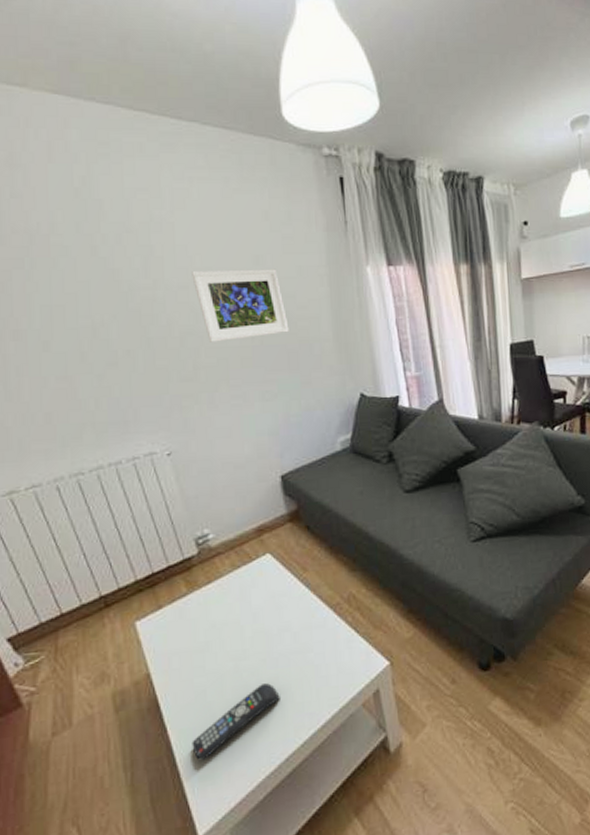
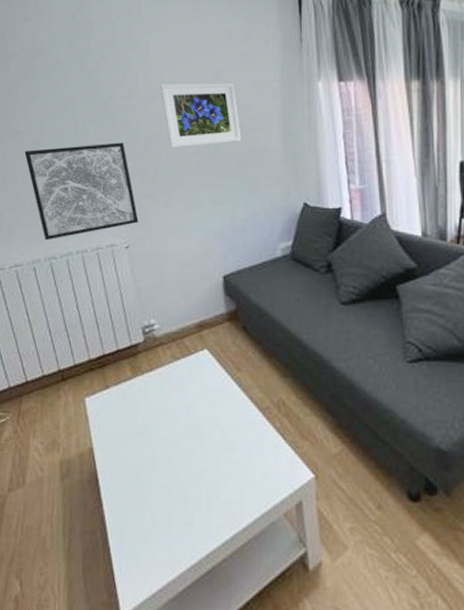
wall art: none [30,338,180,455] -> present [24,142,139,241]
remote control: present [192,683,280,761] -> none [123,476,206,541]

